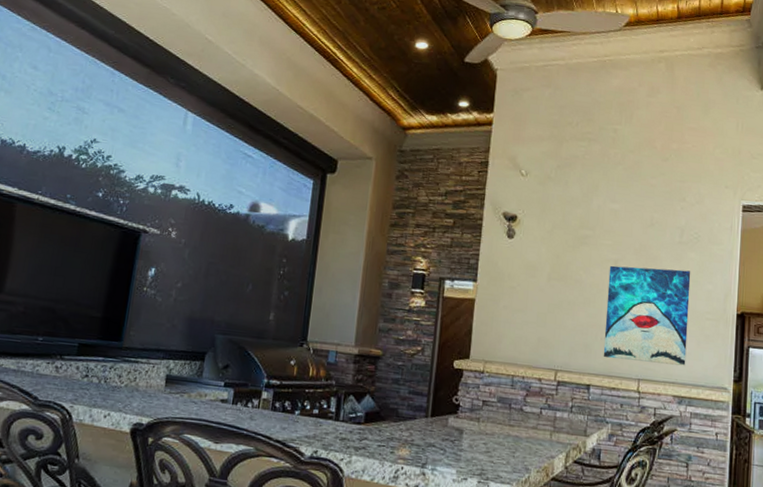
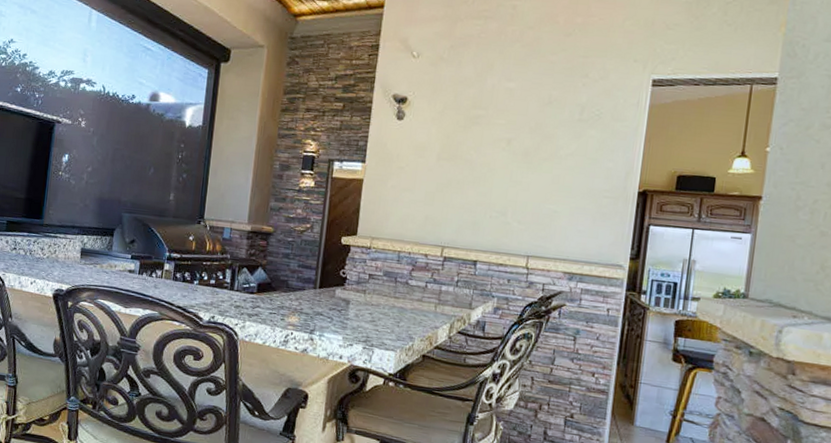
wall art: present [603,265,691,366] -> none [491,144,590,243]

